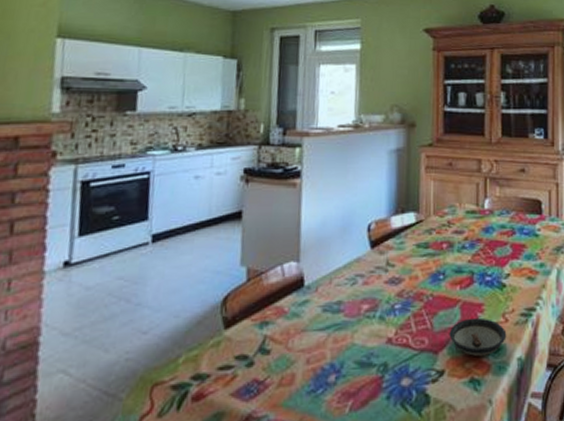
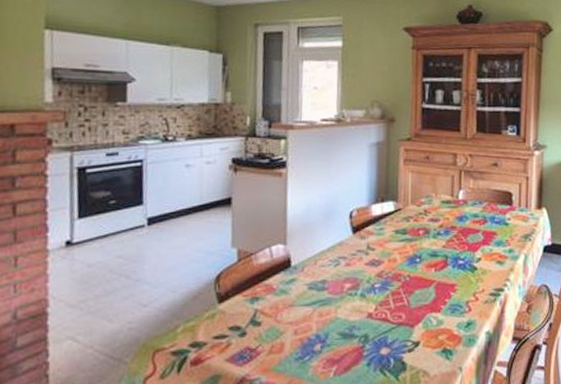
saucer: present [449,317,507,356] -> none [424,296,477,330]

